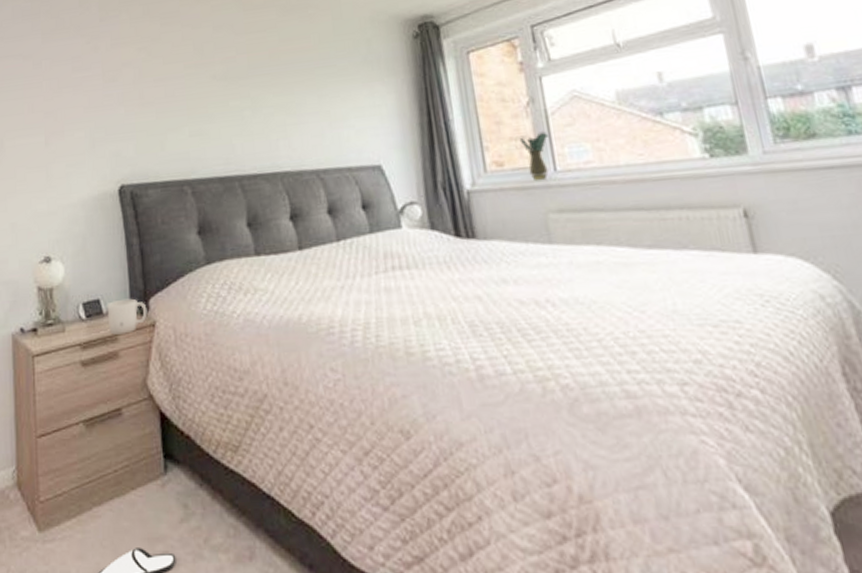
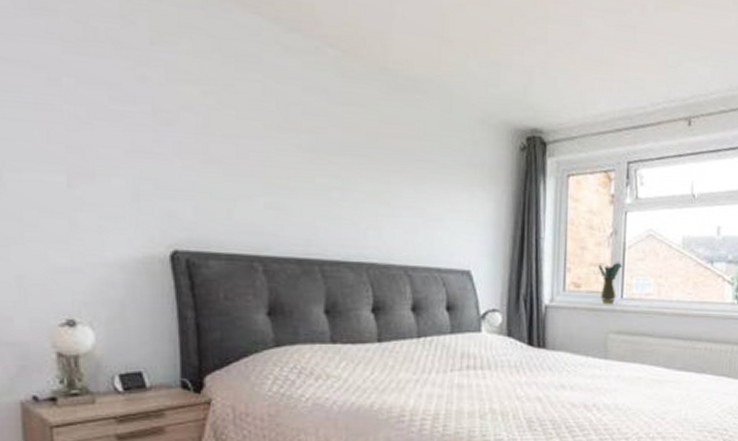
mug: present [107,298,148,335] -> none [151,374,202,410]

